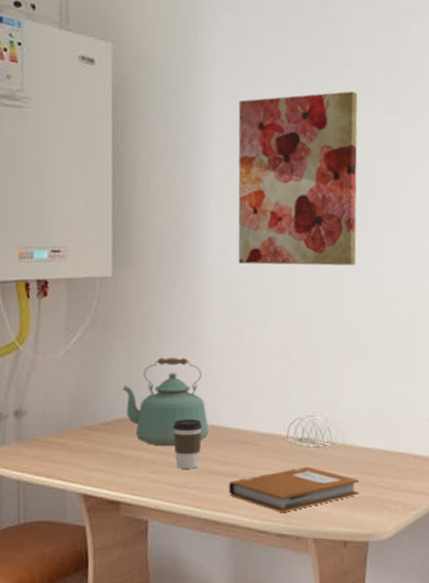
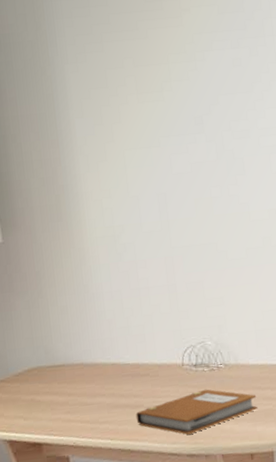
kettle: present [121,357,209,447] -> none [27,305,111,389]
coffee cup: present [172,419,203,469] -> none [77,360,106,407]
wall art: present [238,91,358,266] -> none [90,33,222,212]

